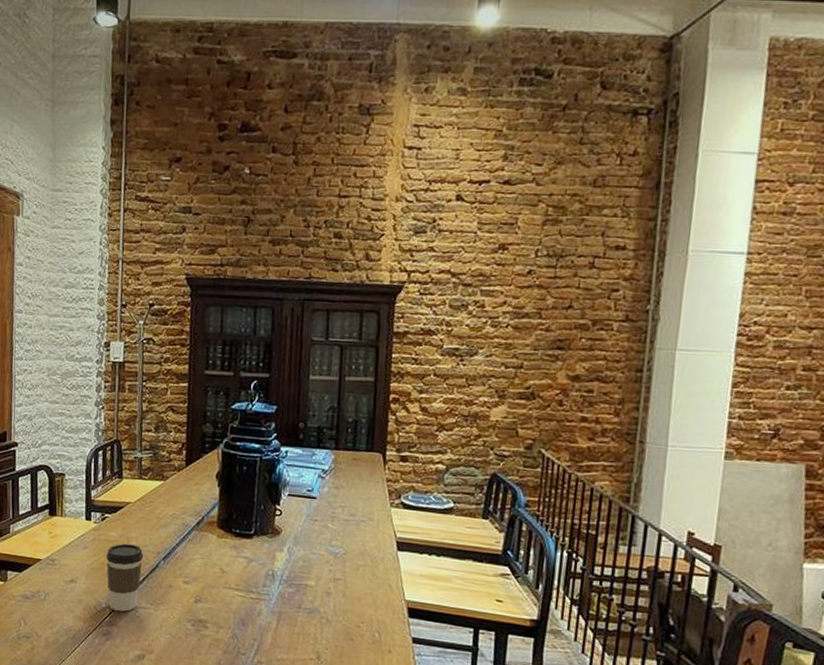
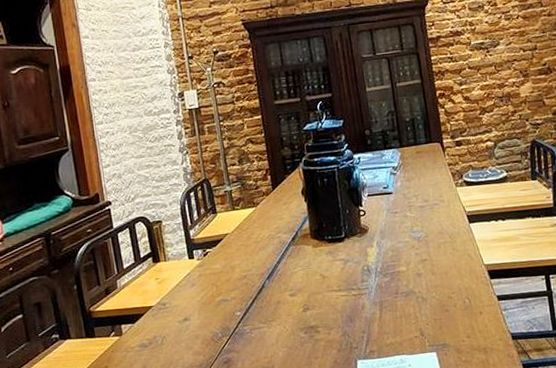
coffee cup: present [106,543,144,612] -> none [214,271,251,337]

